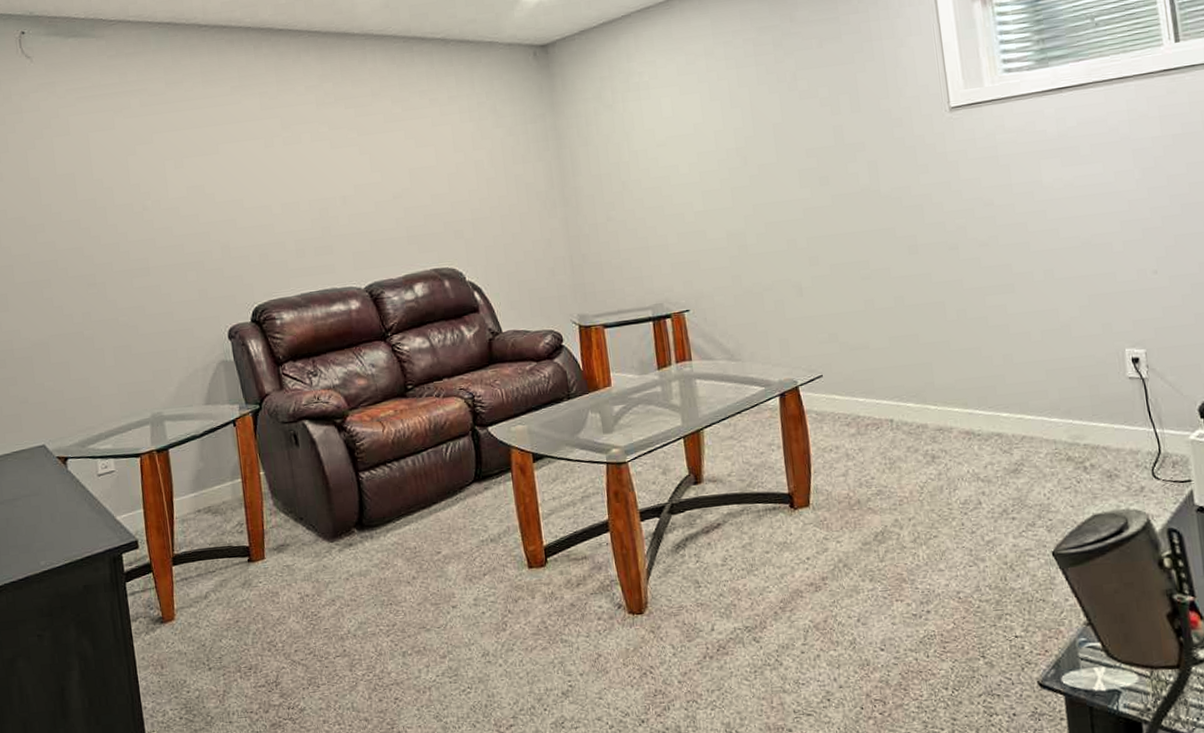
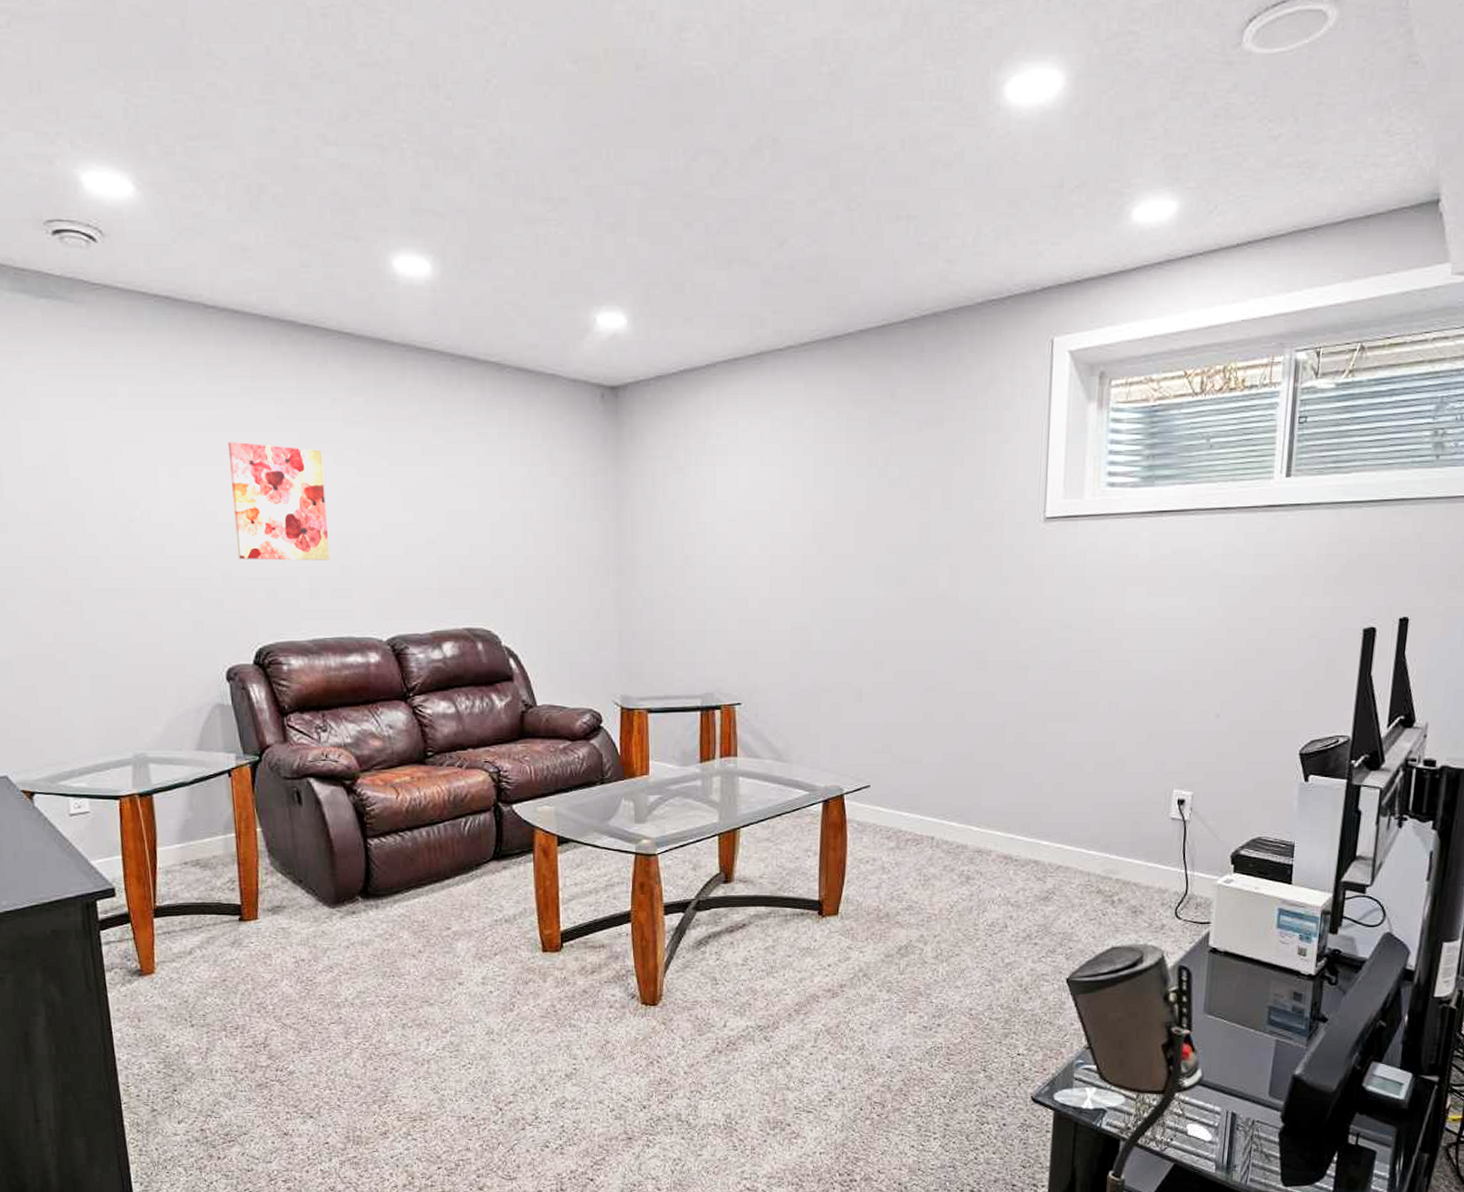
wall art: none [221,130,312,232] -> present [227,442,330,561]

